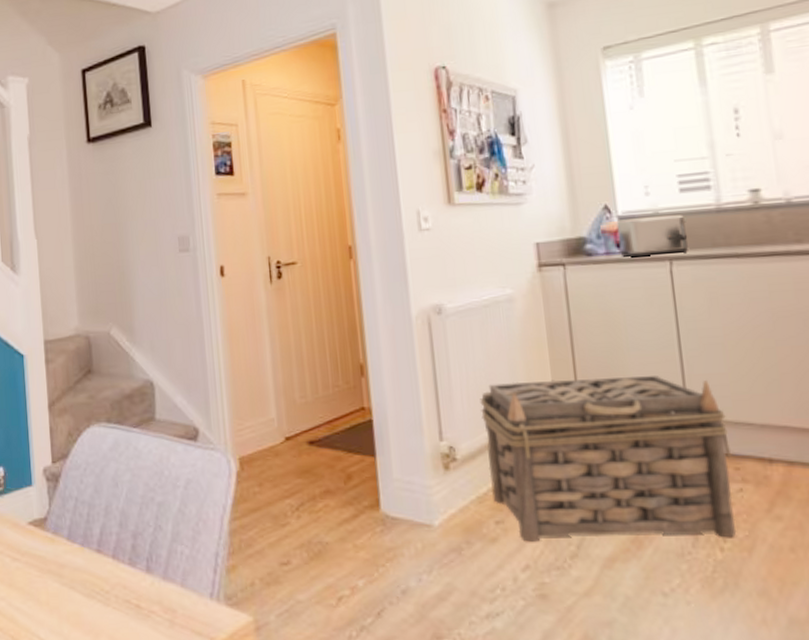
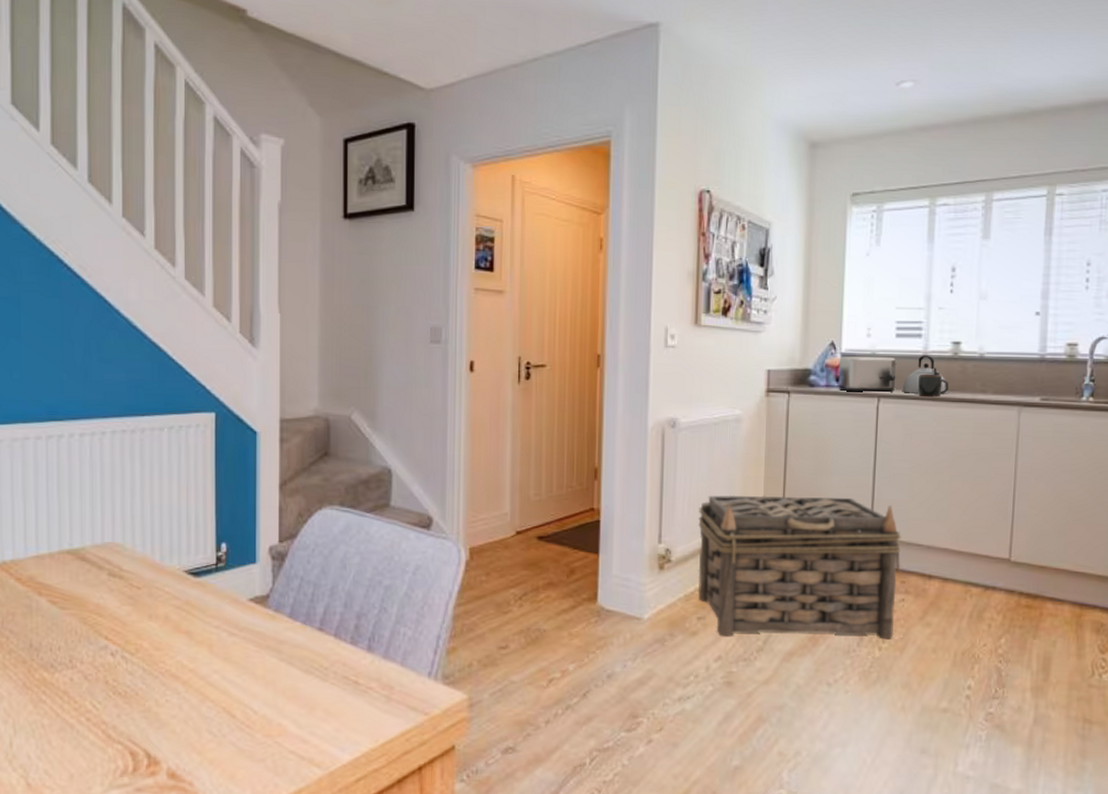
kettle: none [697,207,755,253] -> present [902,355,948,394]
mug: none [715,227,755,255] -> present [918,373,949,398]

